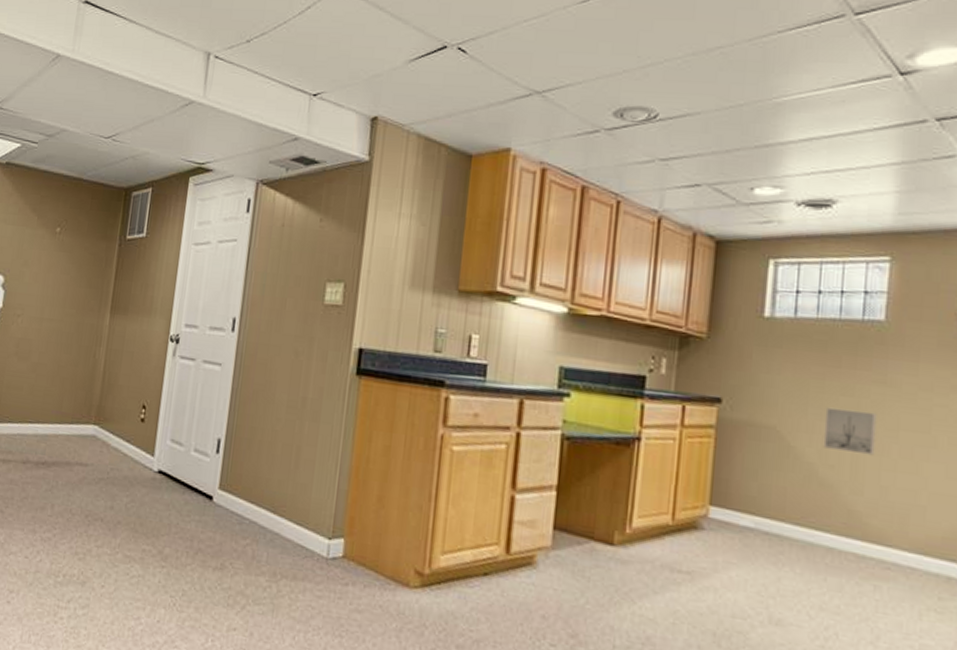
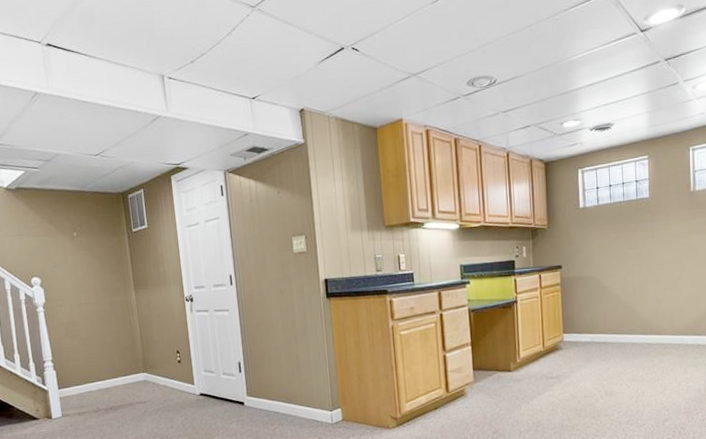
wall art: present [823,407,877,456] -> none [622,256,652,284]

